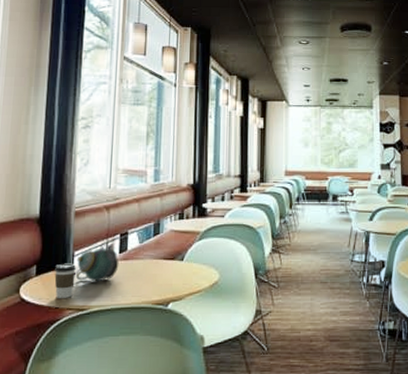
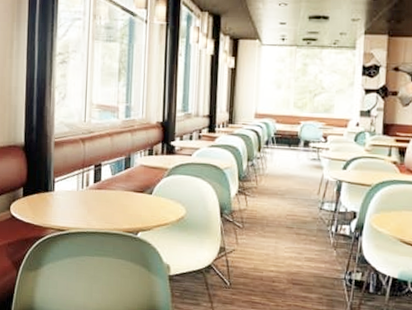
coffee cup: present [54,263,77,298] -> none [38,188,57,219]
teapot: present [74,244,119,282] -> none [55,173,94,207]

